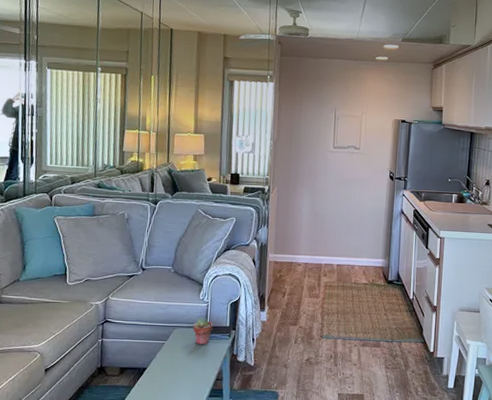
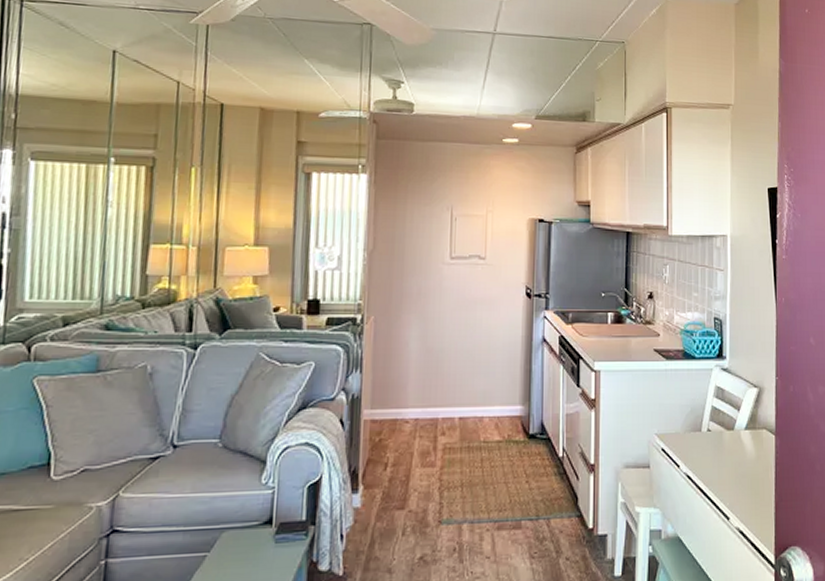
potted succulent: present [192,317,213,345] -> none [250,510,282,553]

